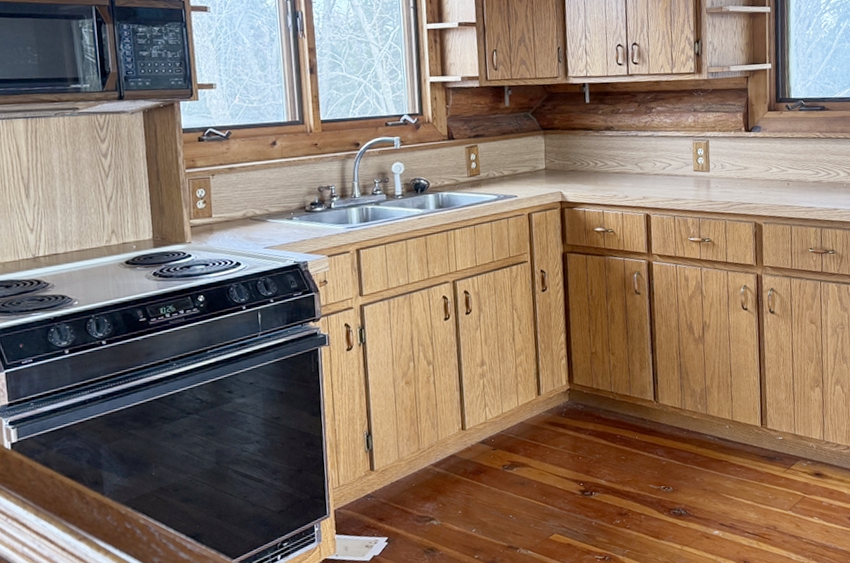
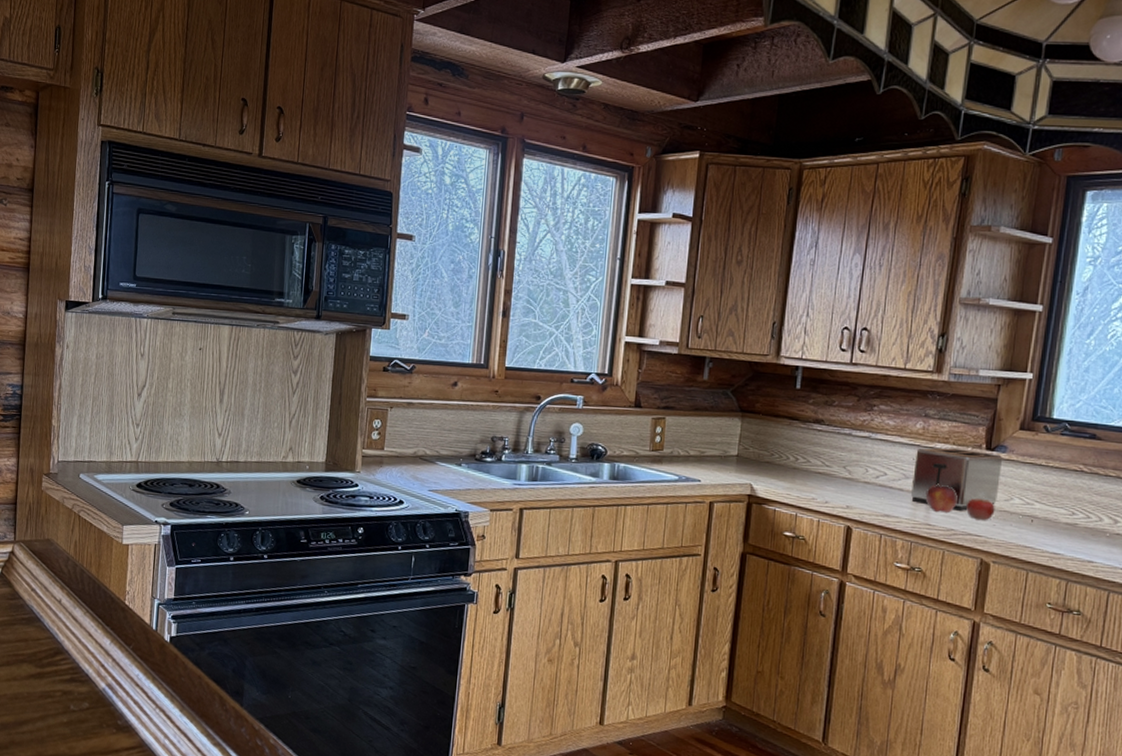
toaster: none [691,133,760,187] -> present [911,447,1003,512]
fruit: none [704,166,730,190] -> present [925,483,958,514]
fruit: none [737,169,759,191] -> present [966,495,995,521]

